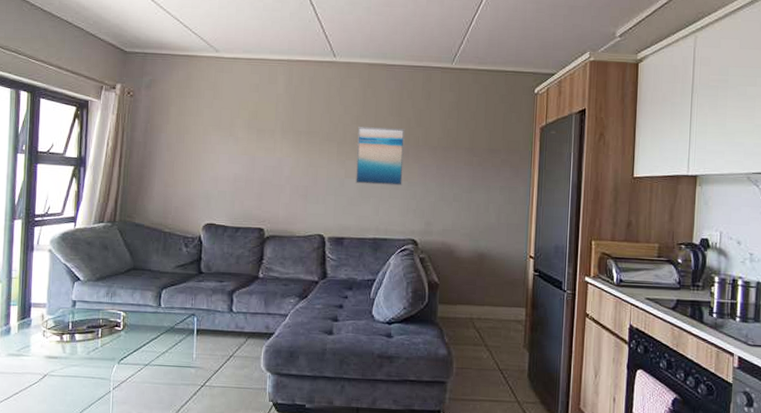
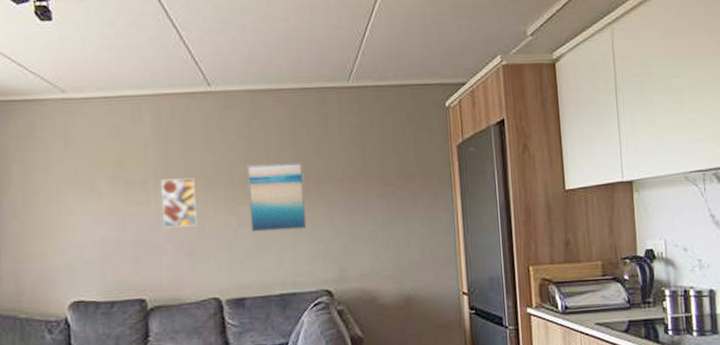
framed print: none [285,131,314,173] -> present [161,178,199,228]

